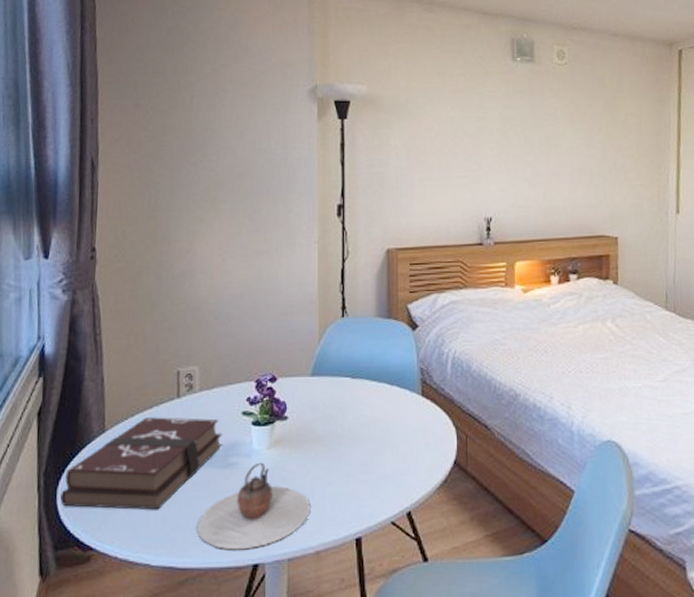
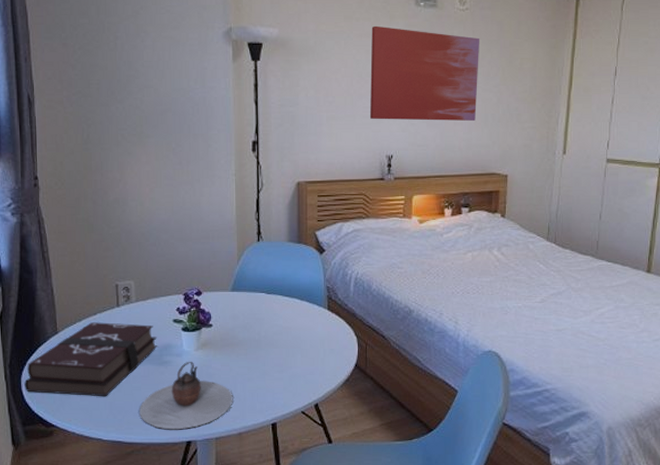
wall art: none [465,81,581,180] -> present [369,25,479,122]

